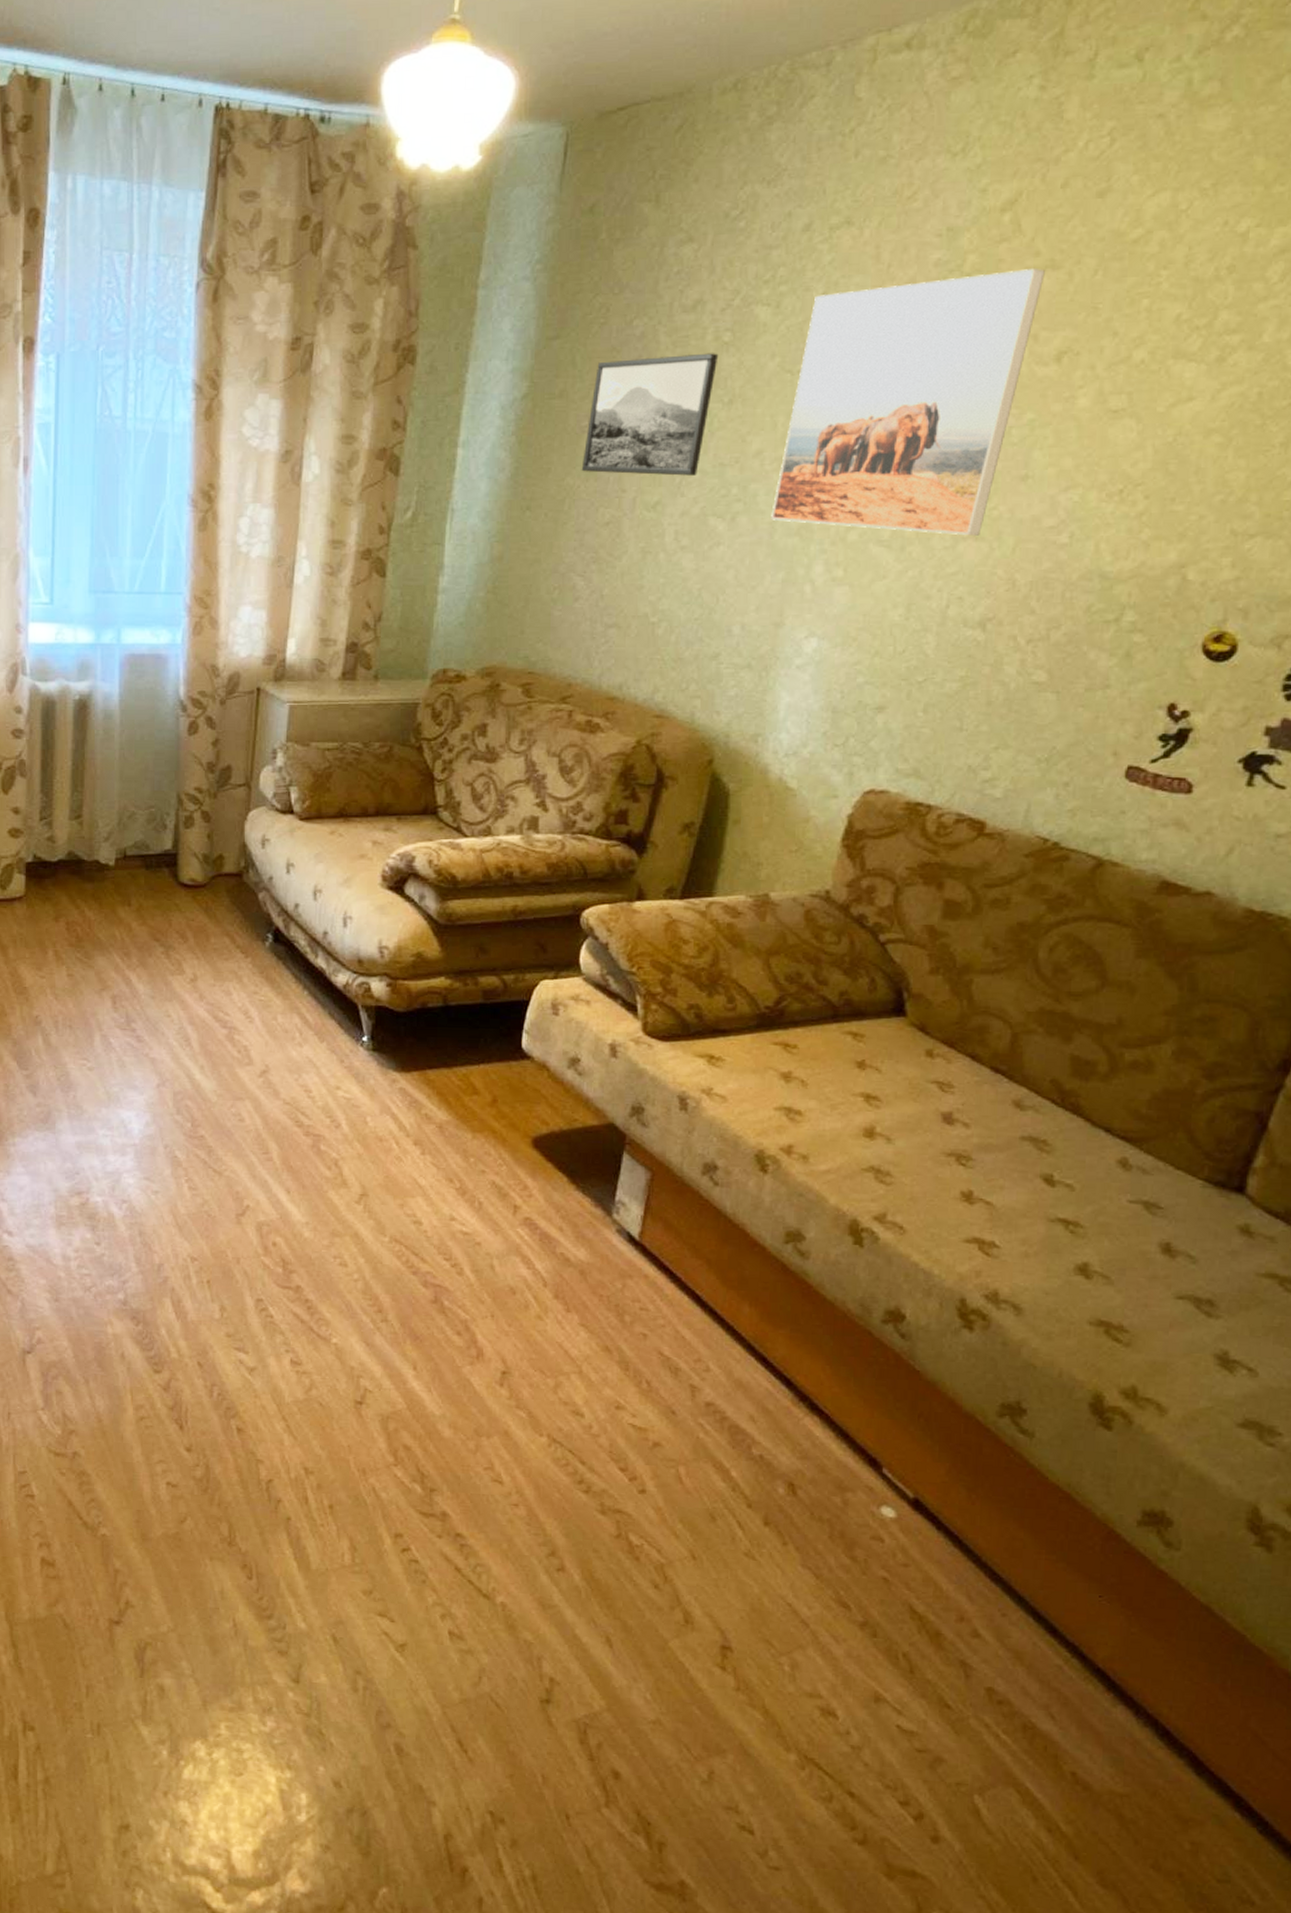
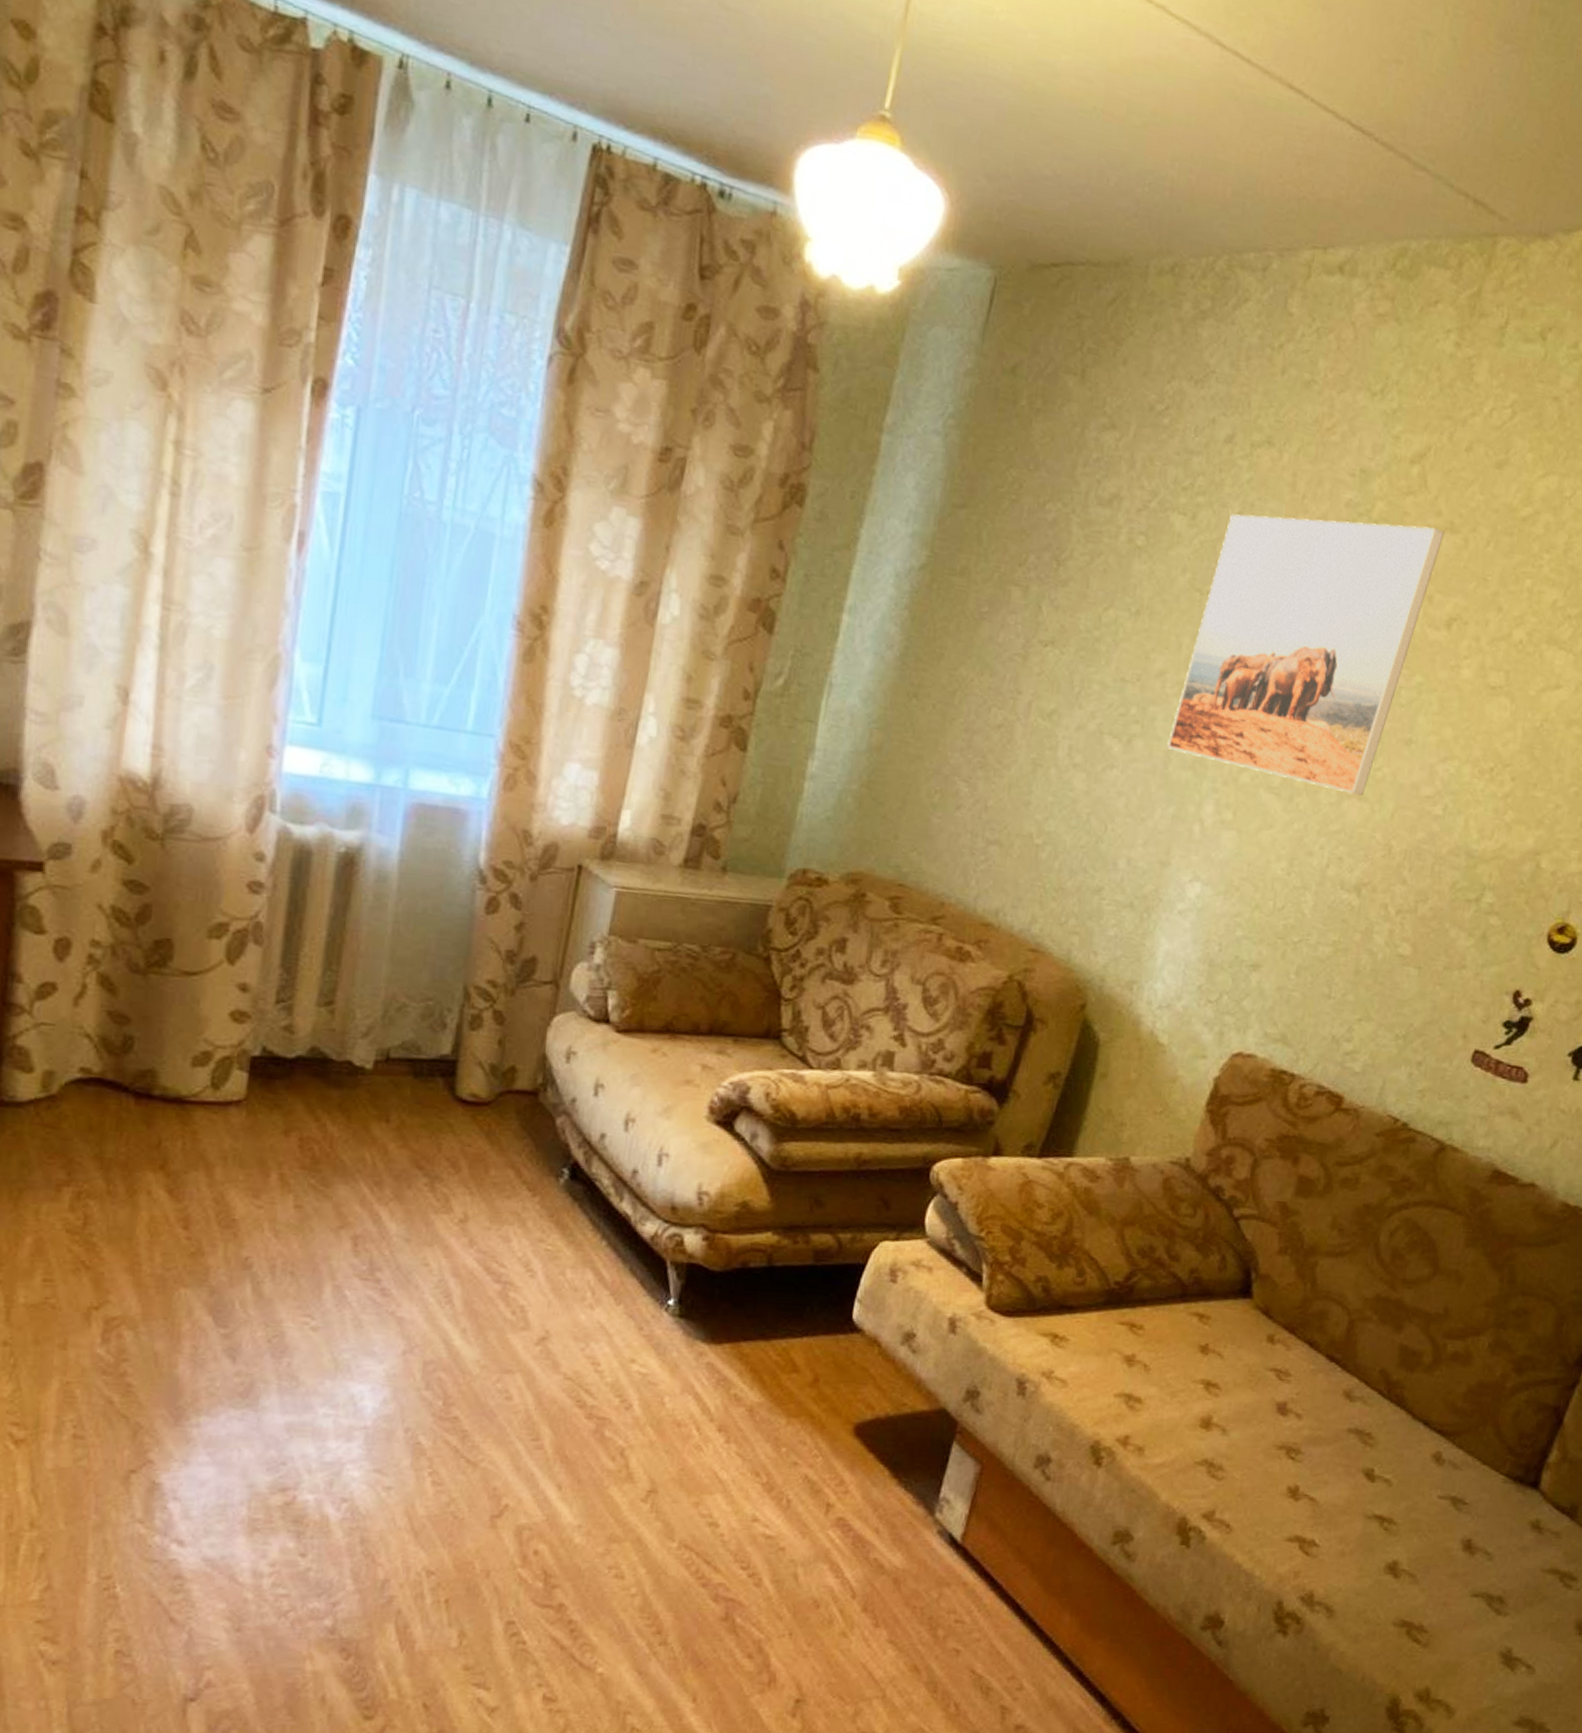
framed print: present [581,353,719,476] -> none [976,543,1131,688]

